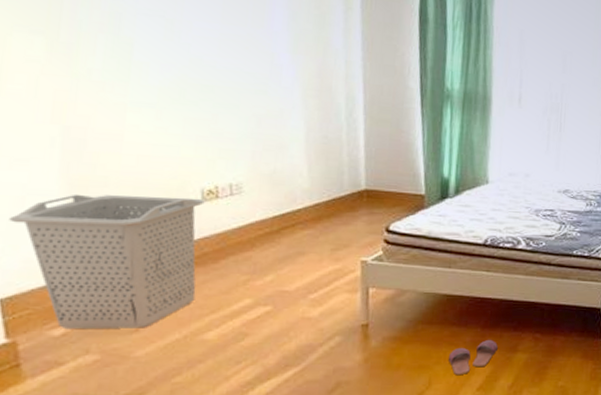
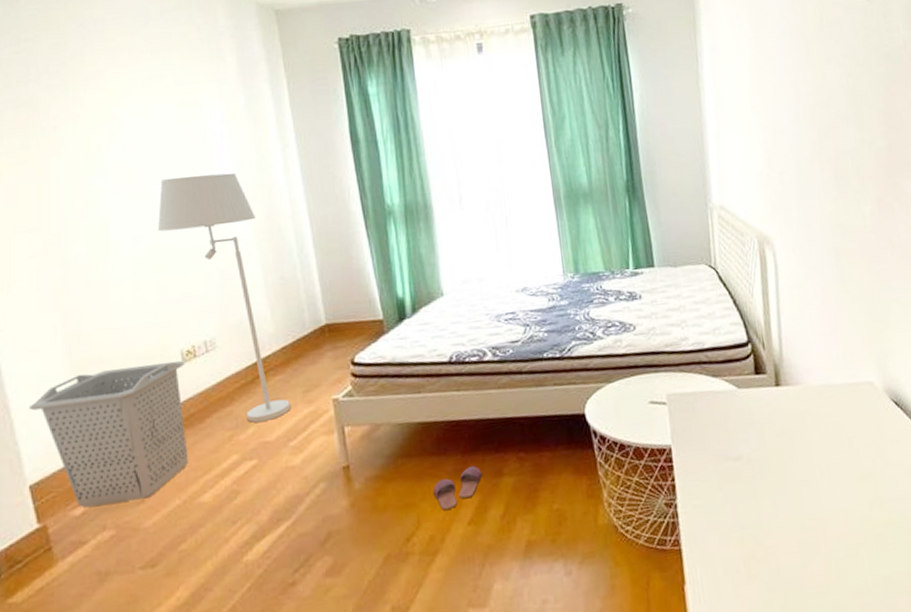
floor lamp: none [192,12,316,272] -> present [158,173,291,423]

